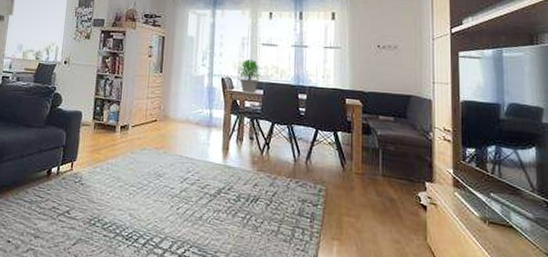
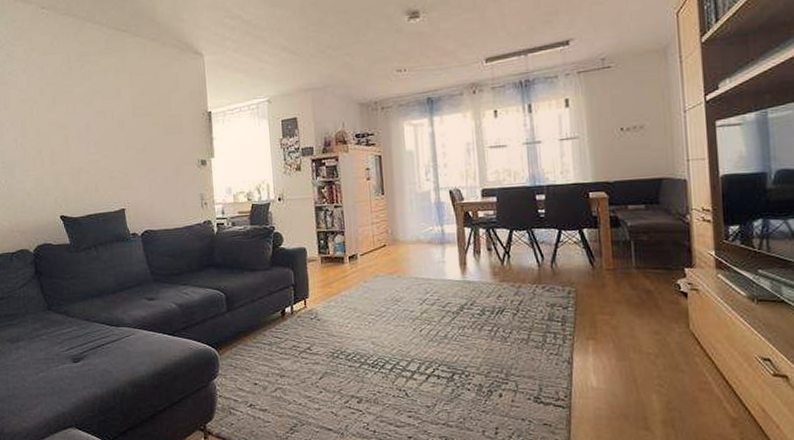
potted plant: present [237,59,262,94] -> none [465,165,493,203]

